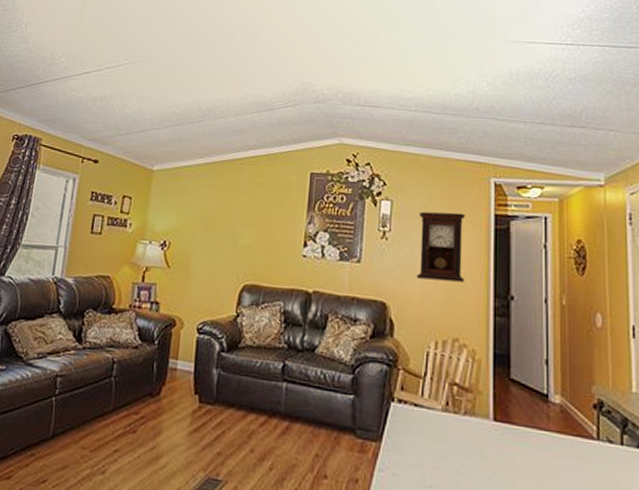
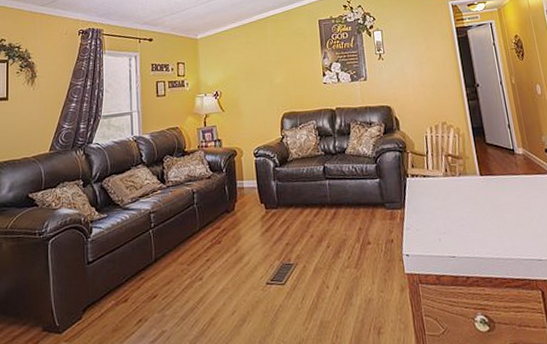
pendulum clock: present [416,211,465,283] -> none [402,30,443,84]

